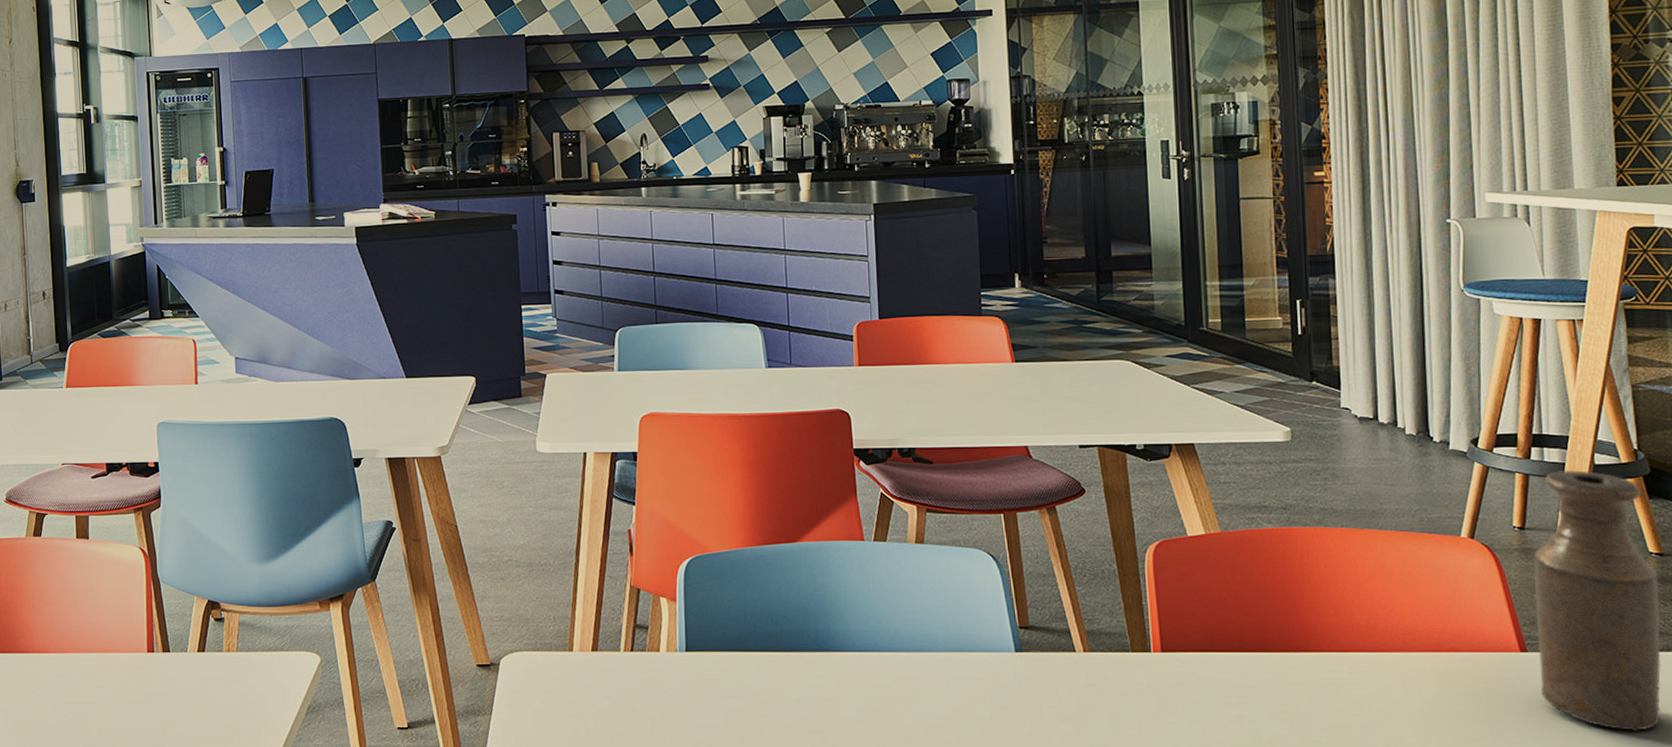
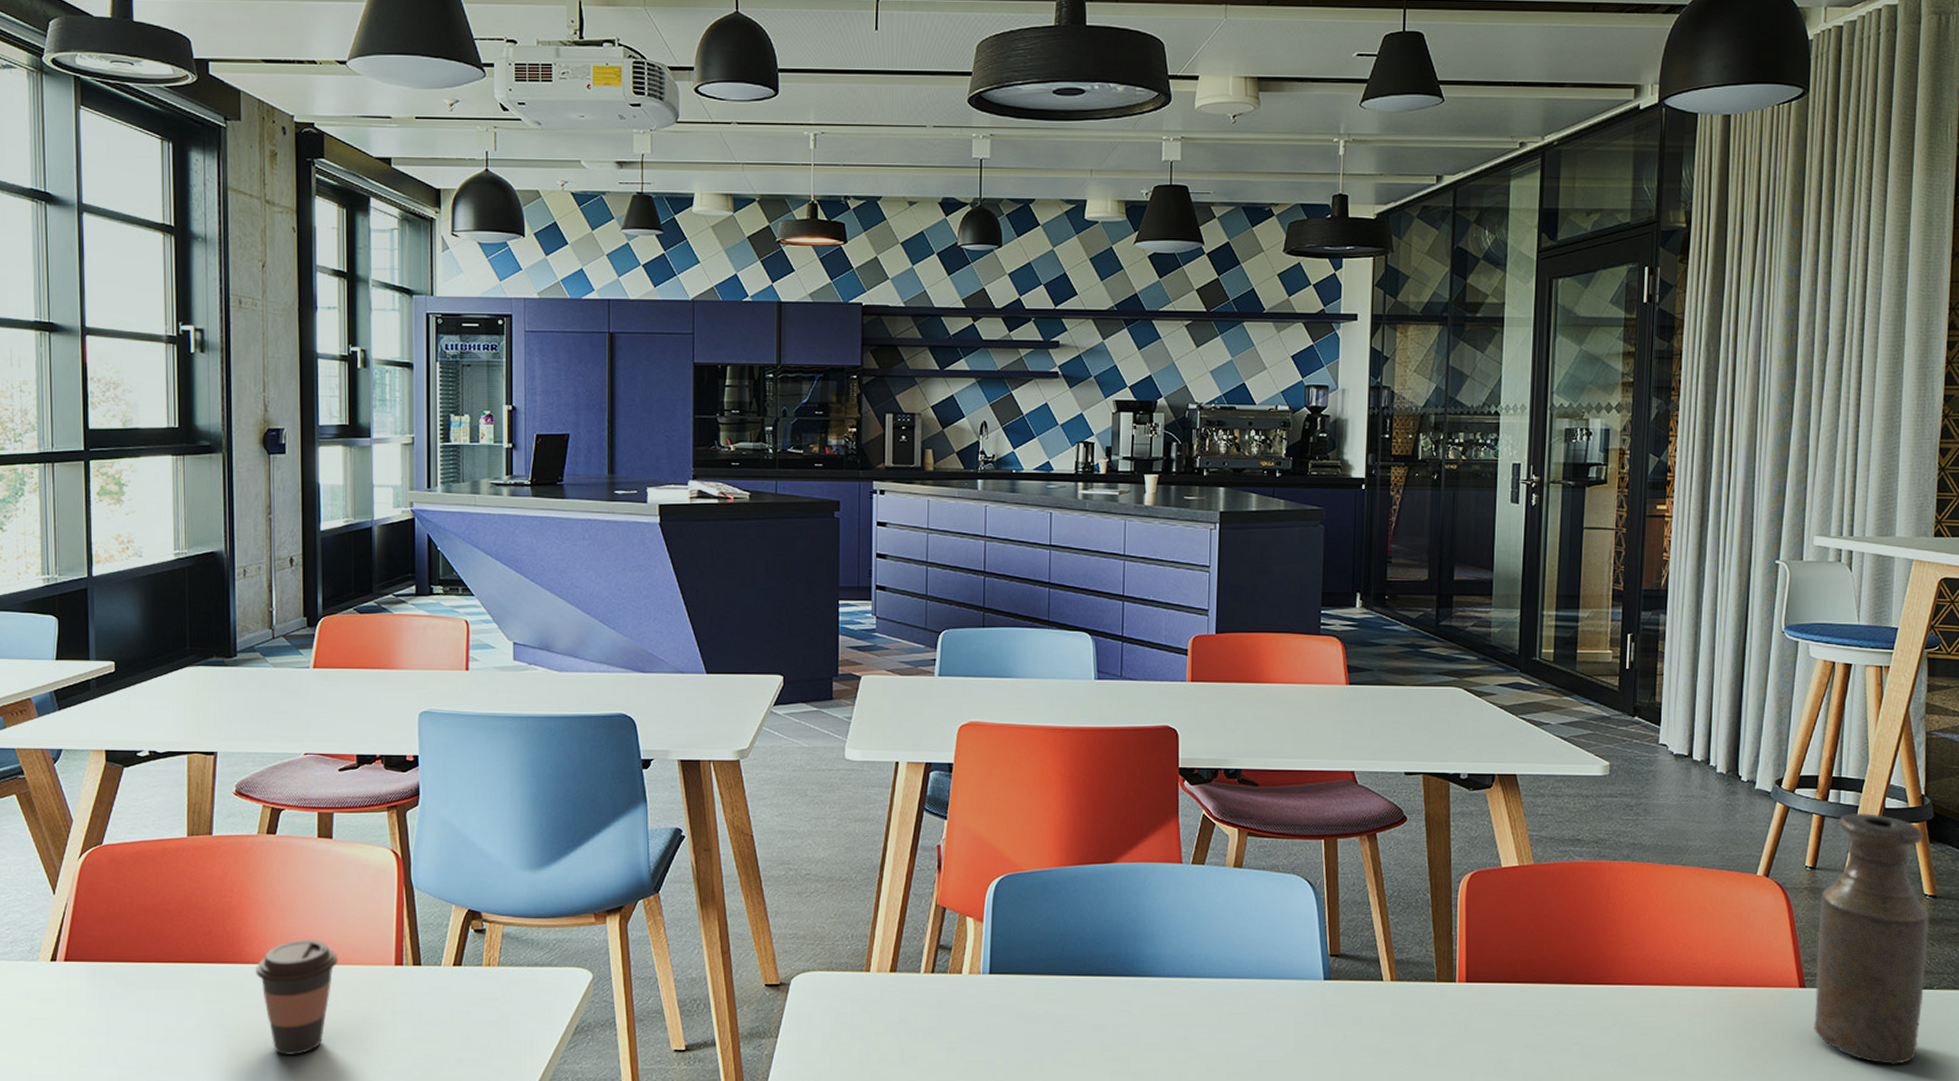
coffee cup: none [28,629,99,736] -> present [255,938,338,1056]

